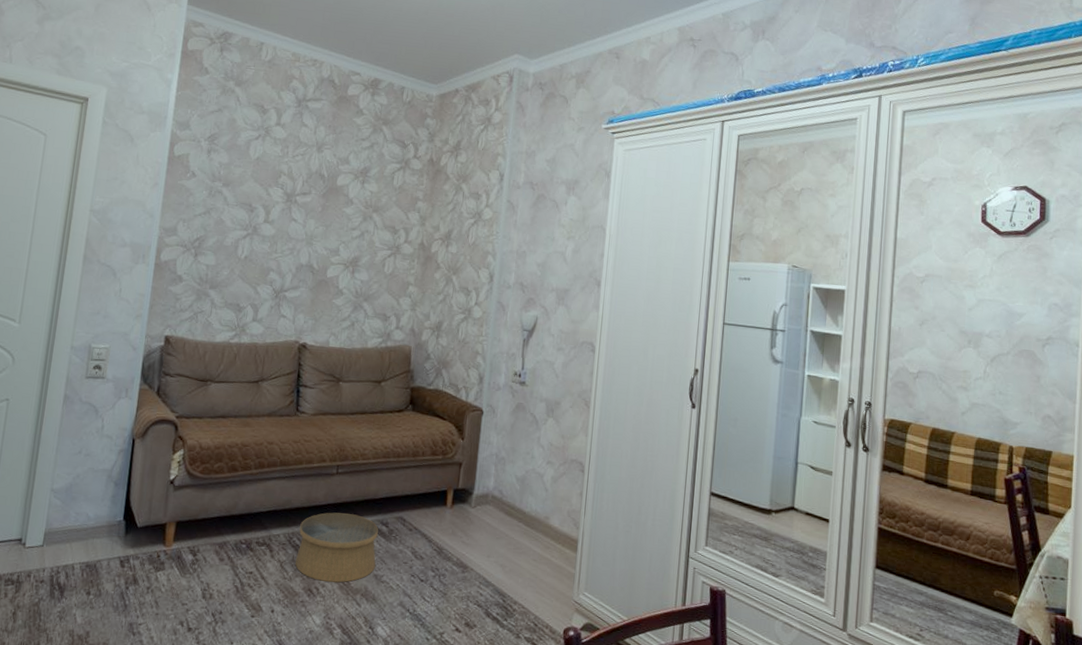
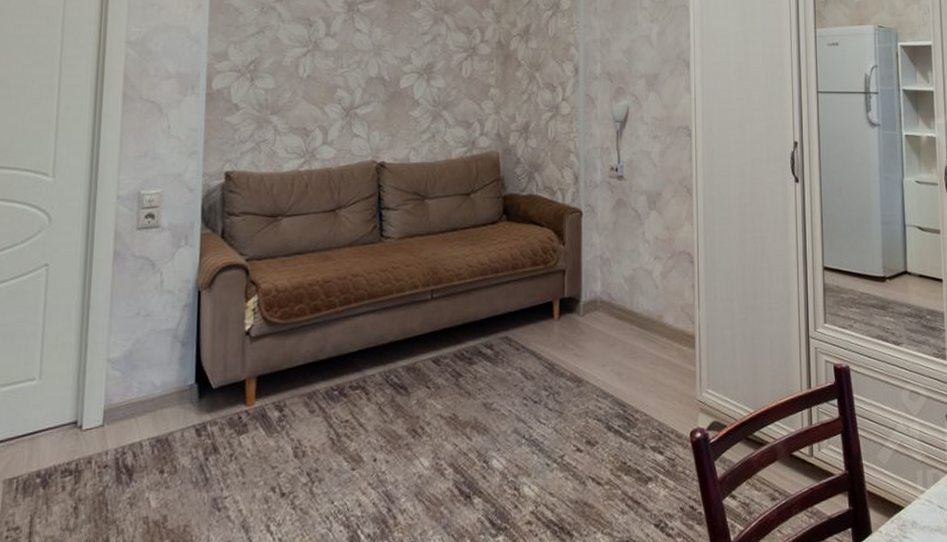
woven basket: present [295,512,378,583] -> none [396,341,483,419]

